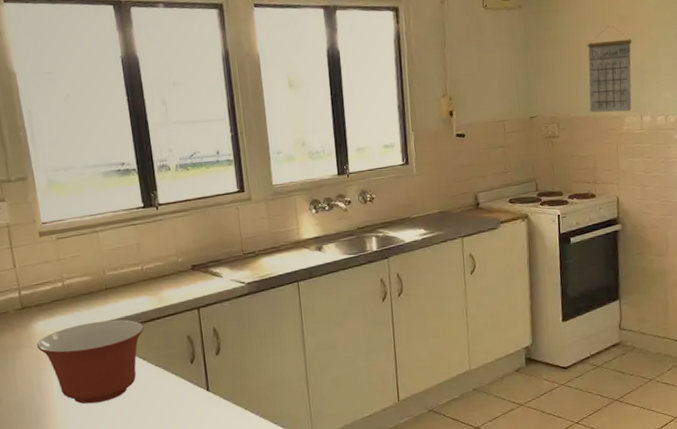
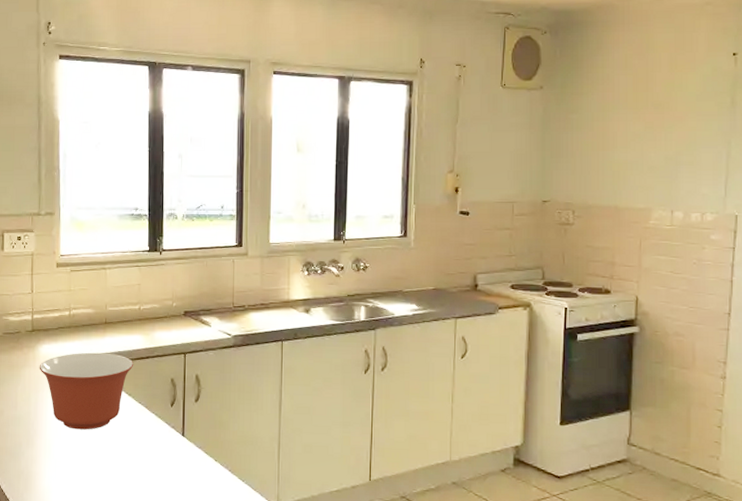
calendar: present [587,26,632,113] -> none [611,113,667,205]

